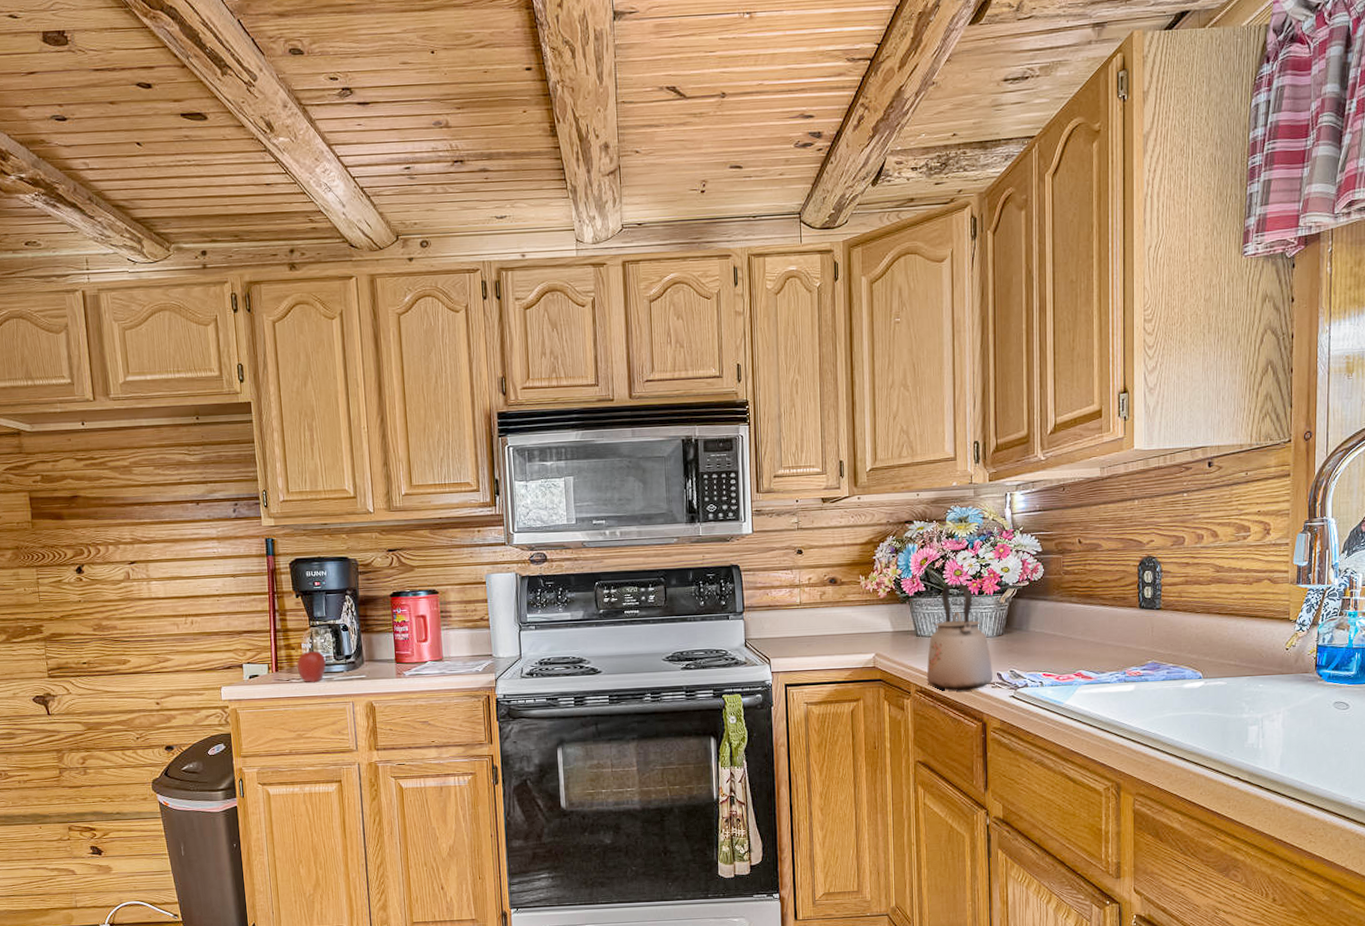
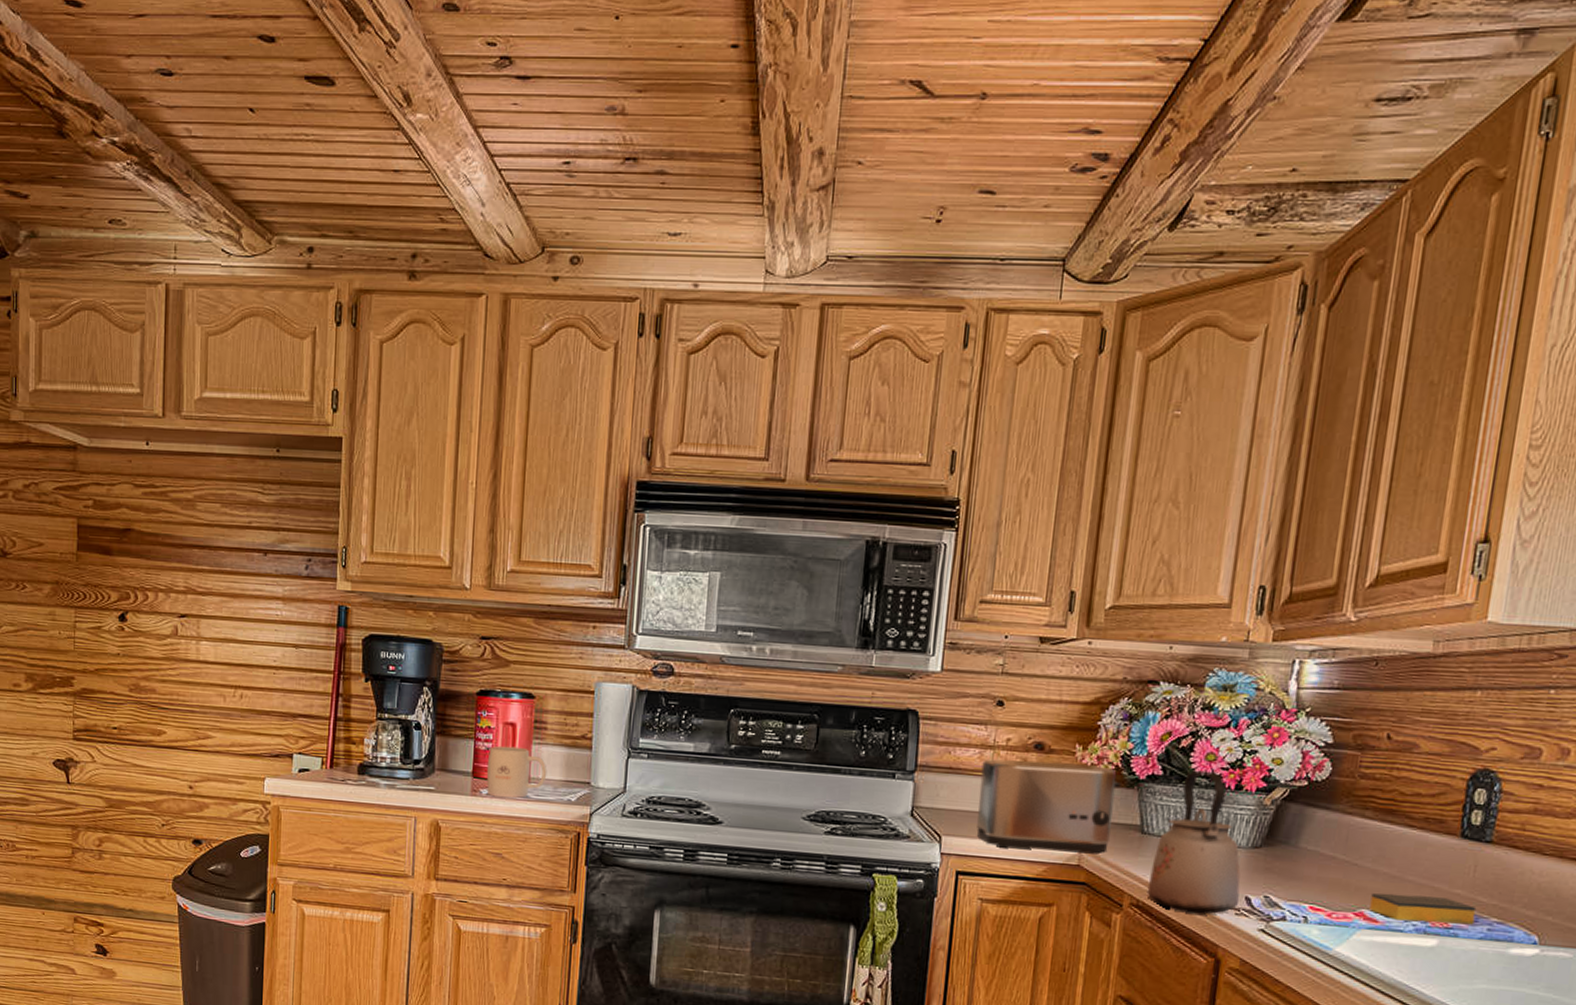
fruit: present [296,647,326,683] -> none [355,744,390,788]
mug: none [406,633,457,677] -> present [486,745,547,799]
toaster: none [793,590,896,662] -> present [977,759,1121,855]
sponge: none [1085,654,1158,675] -> present [1369,892,1477,925]

